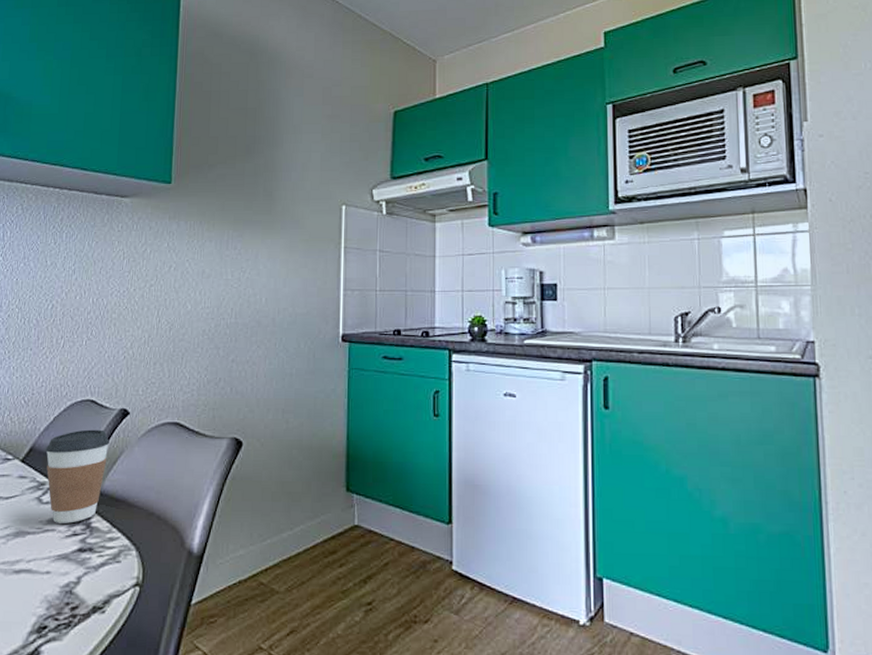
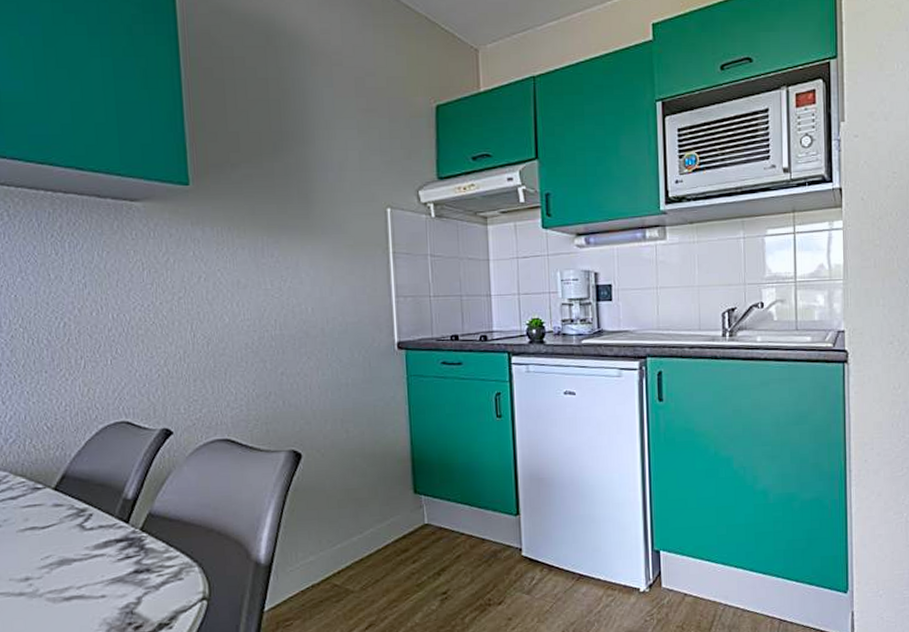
coffee cup: present [45,429,110,524] -> none [80,451,154,548]

